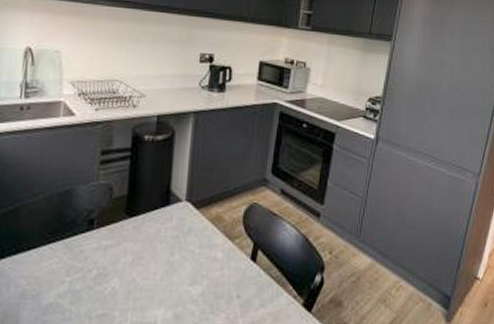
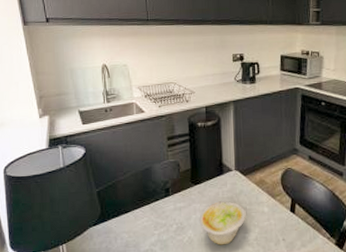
bowl: none [130,241,194,301] -> present [200,201,246,245]

